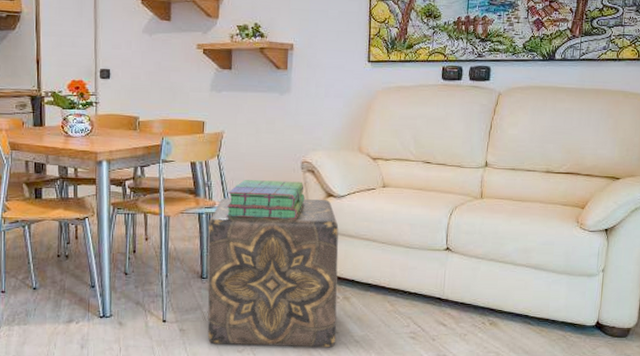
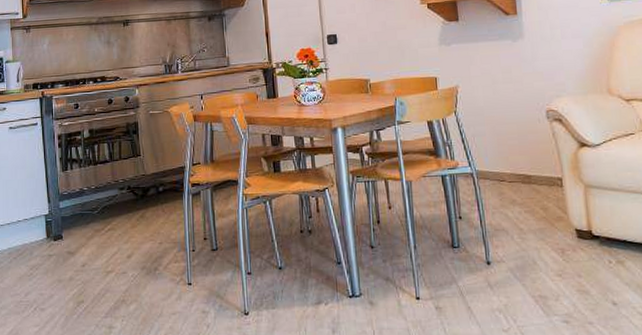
ottoman: present [207,197,339,348] -> none [453,150,616,323]
stack of books: present [226,180,305,219] -> none [470,132,556,178]

